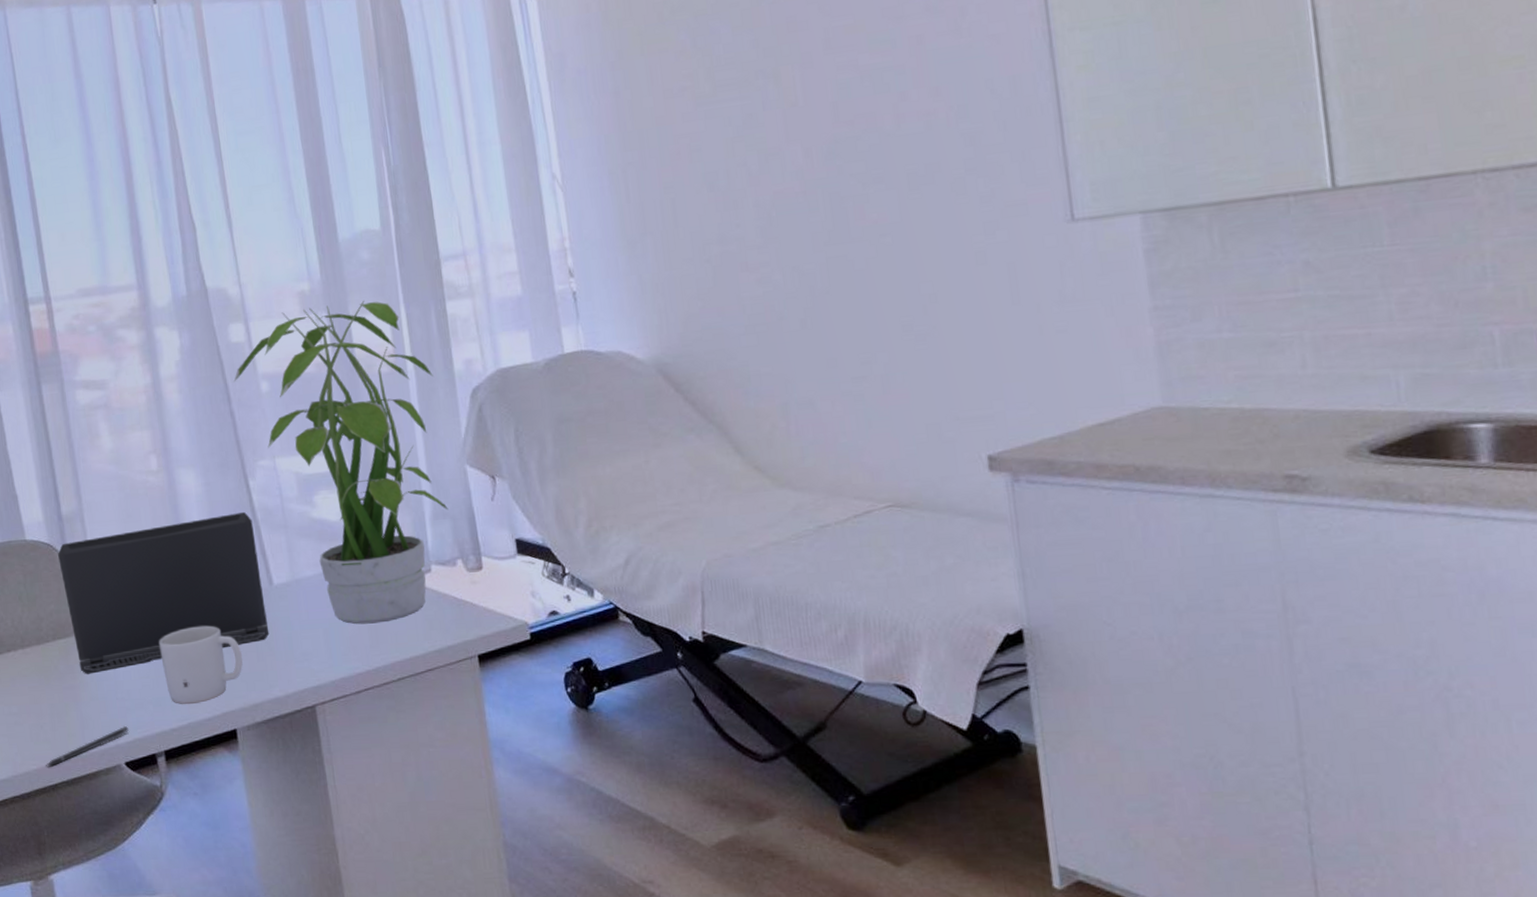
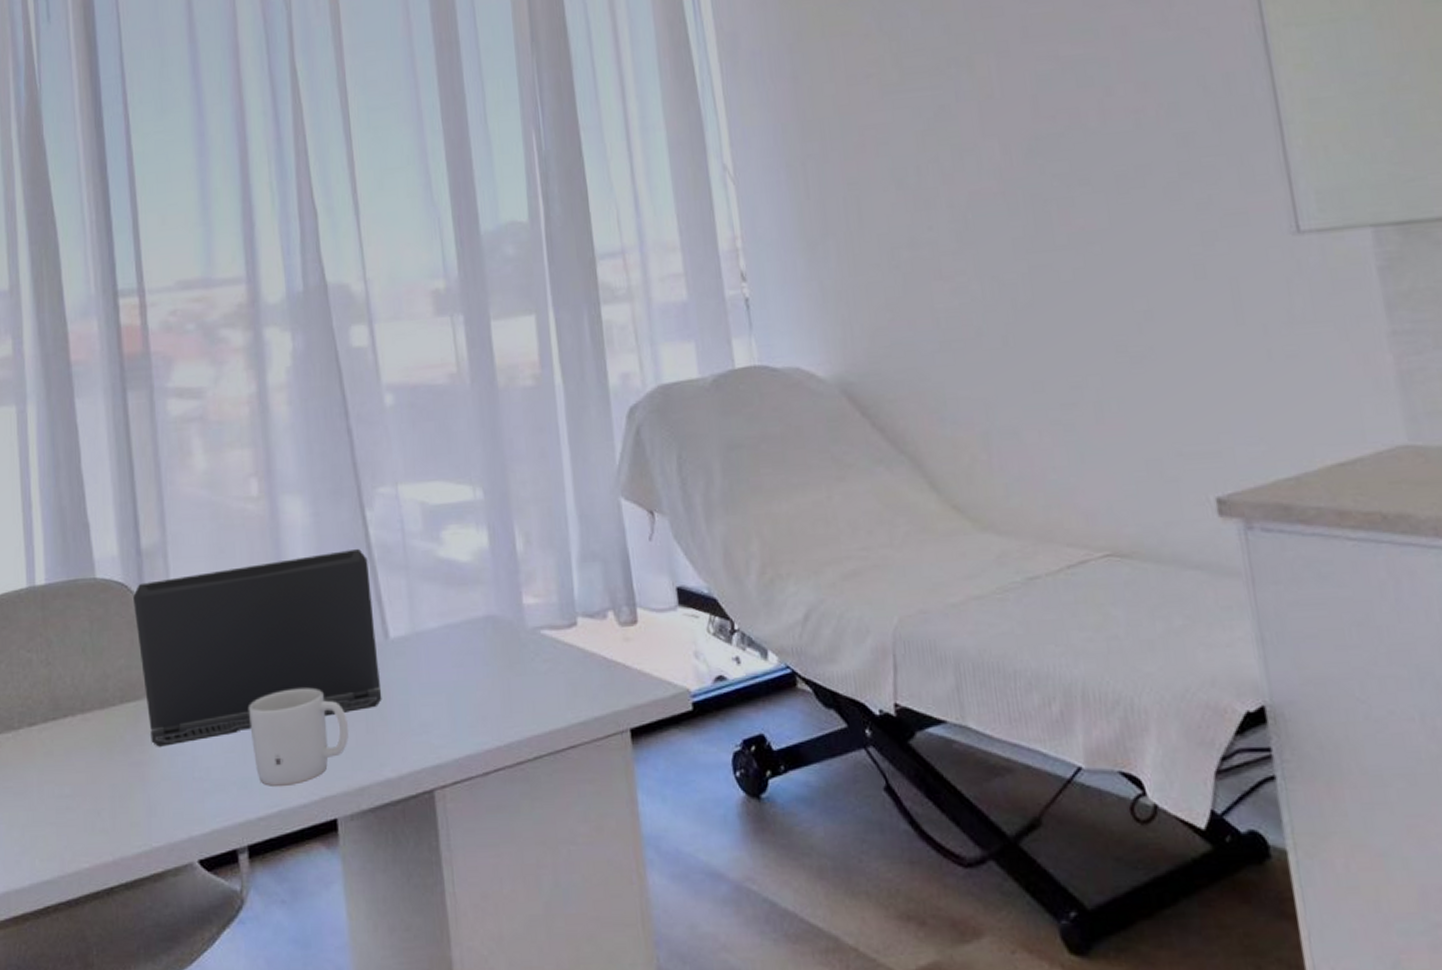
pen: present [45,725,129,767] -> none [99,812,205,865]
potted plant: present [233,300,448,625] -> none [353,301,599,689]

